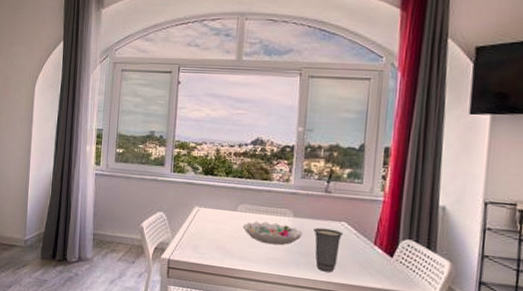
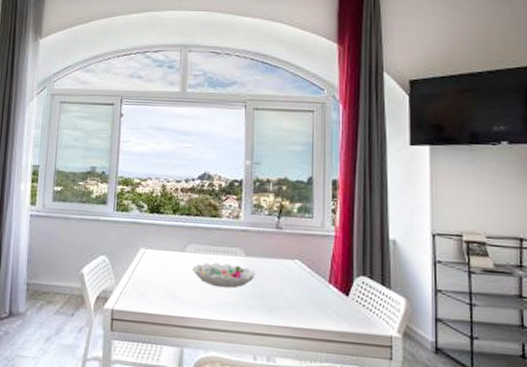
cup: present [313,227,344,273] -> none [267,267,298,316]

